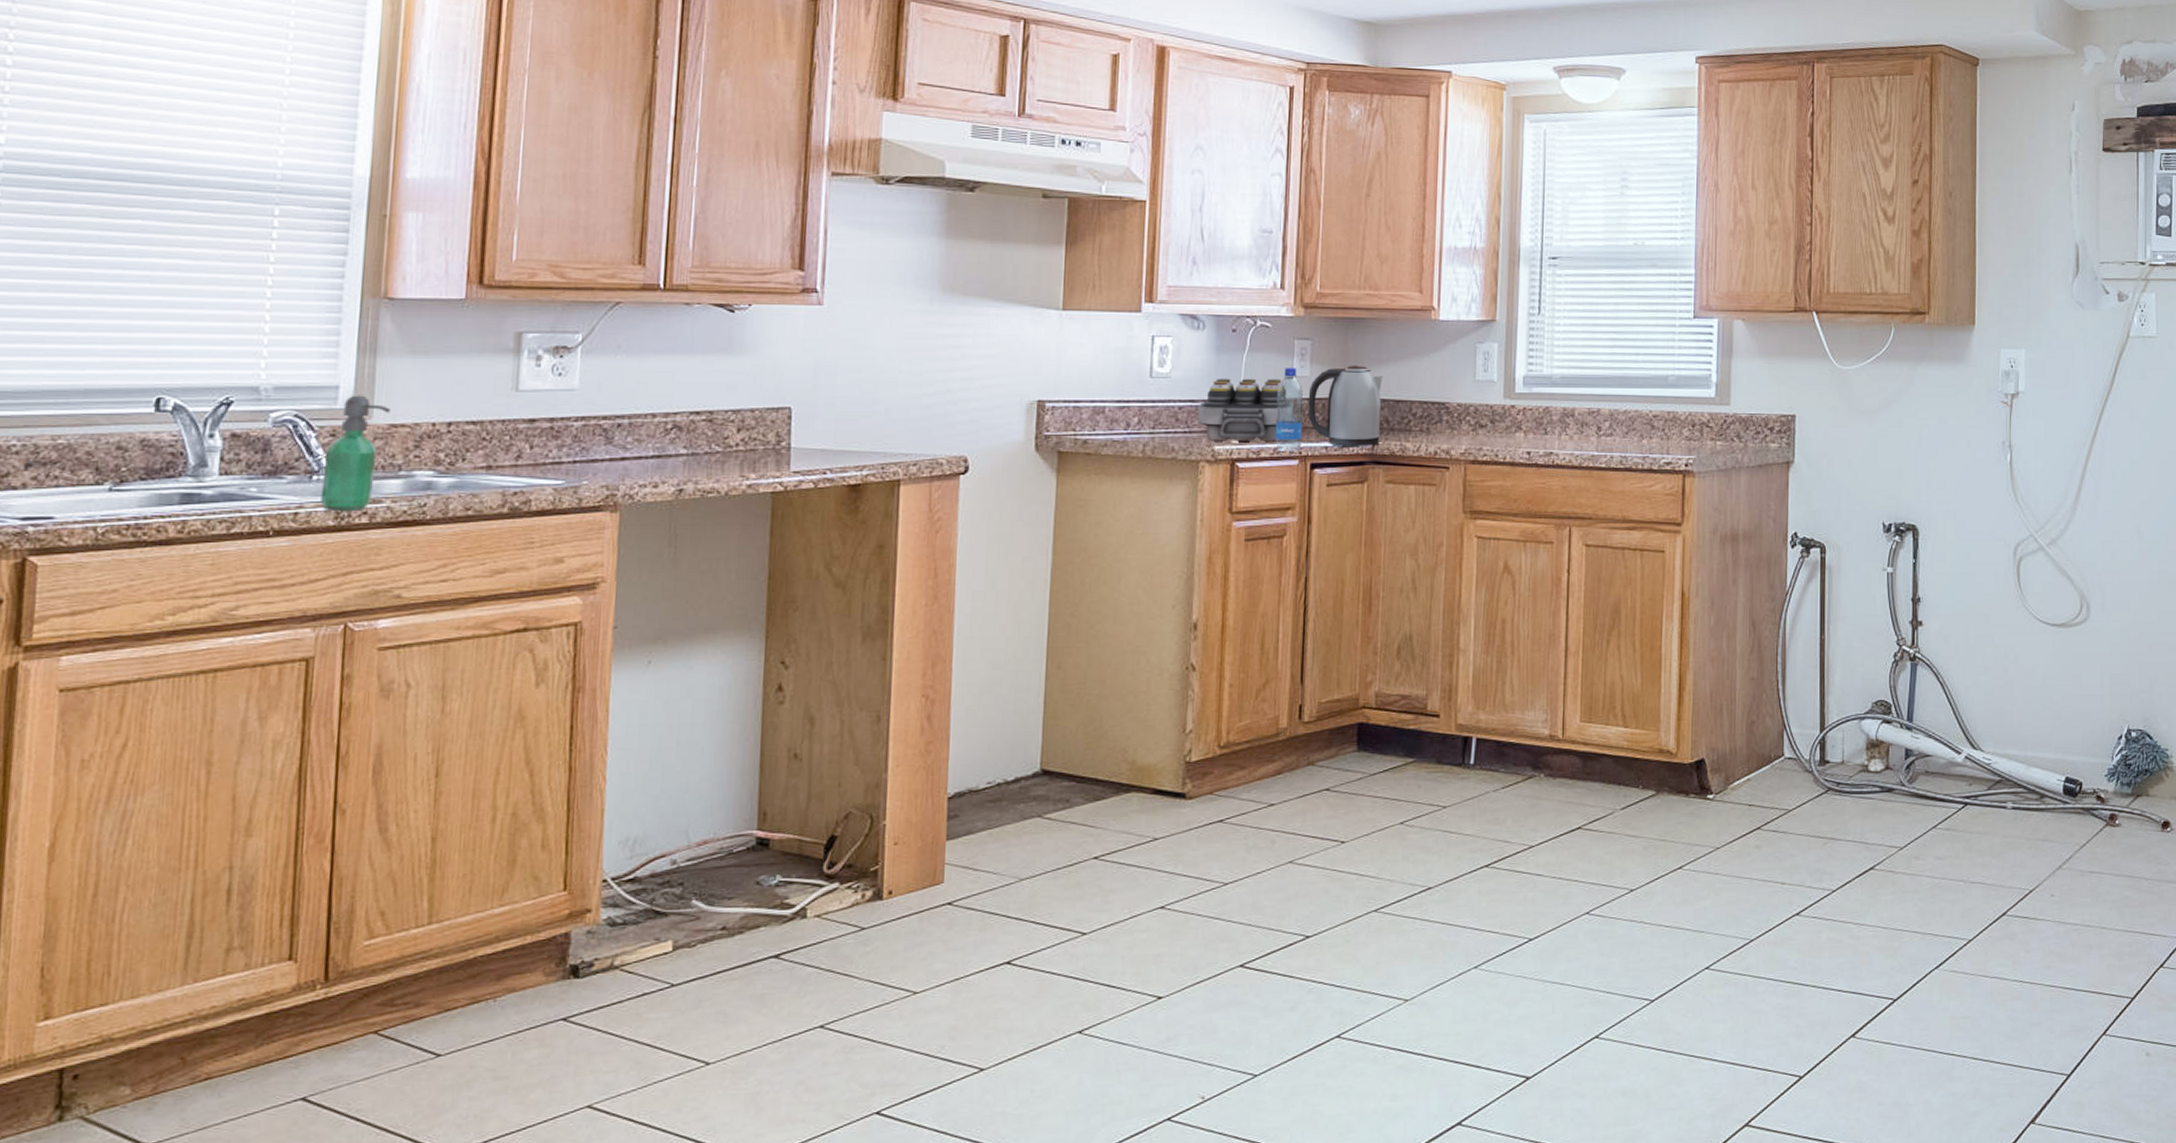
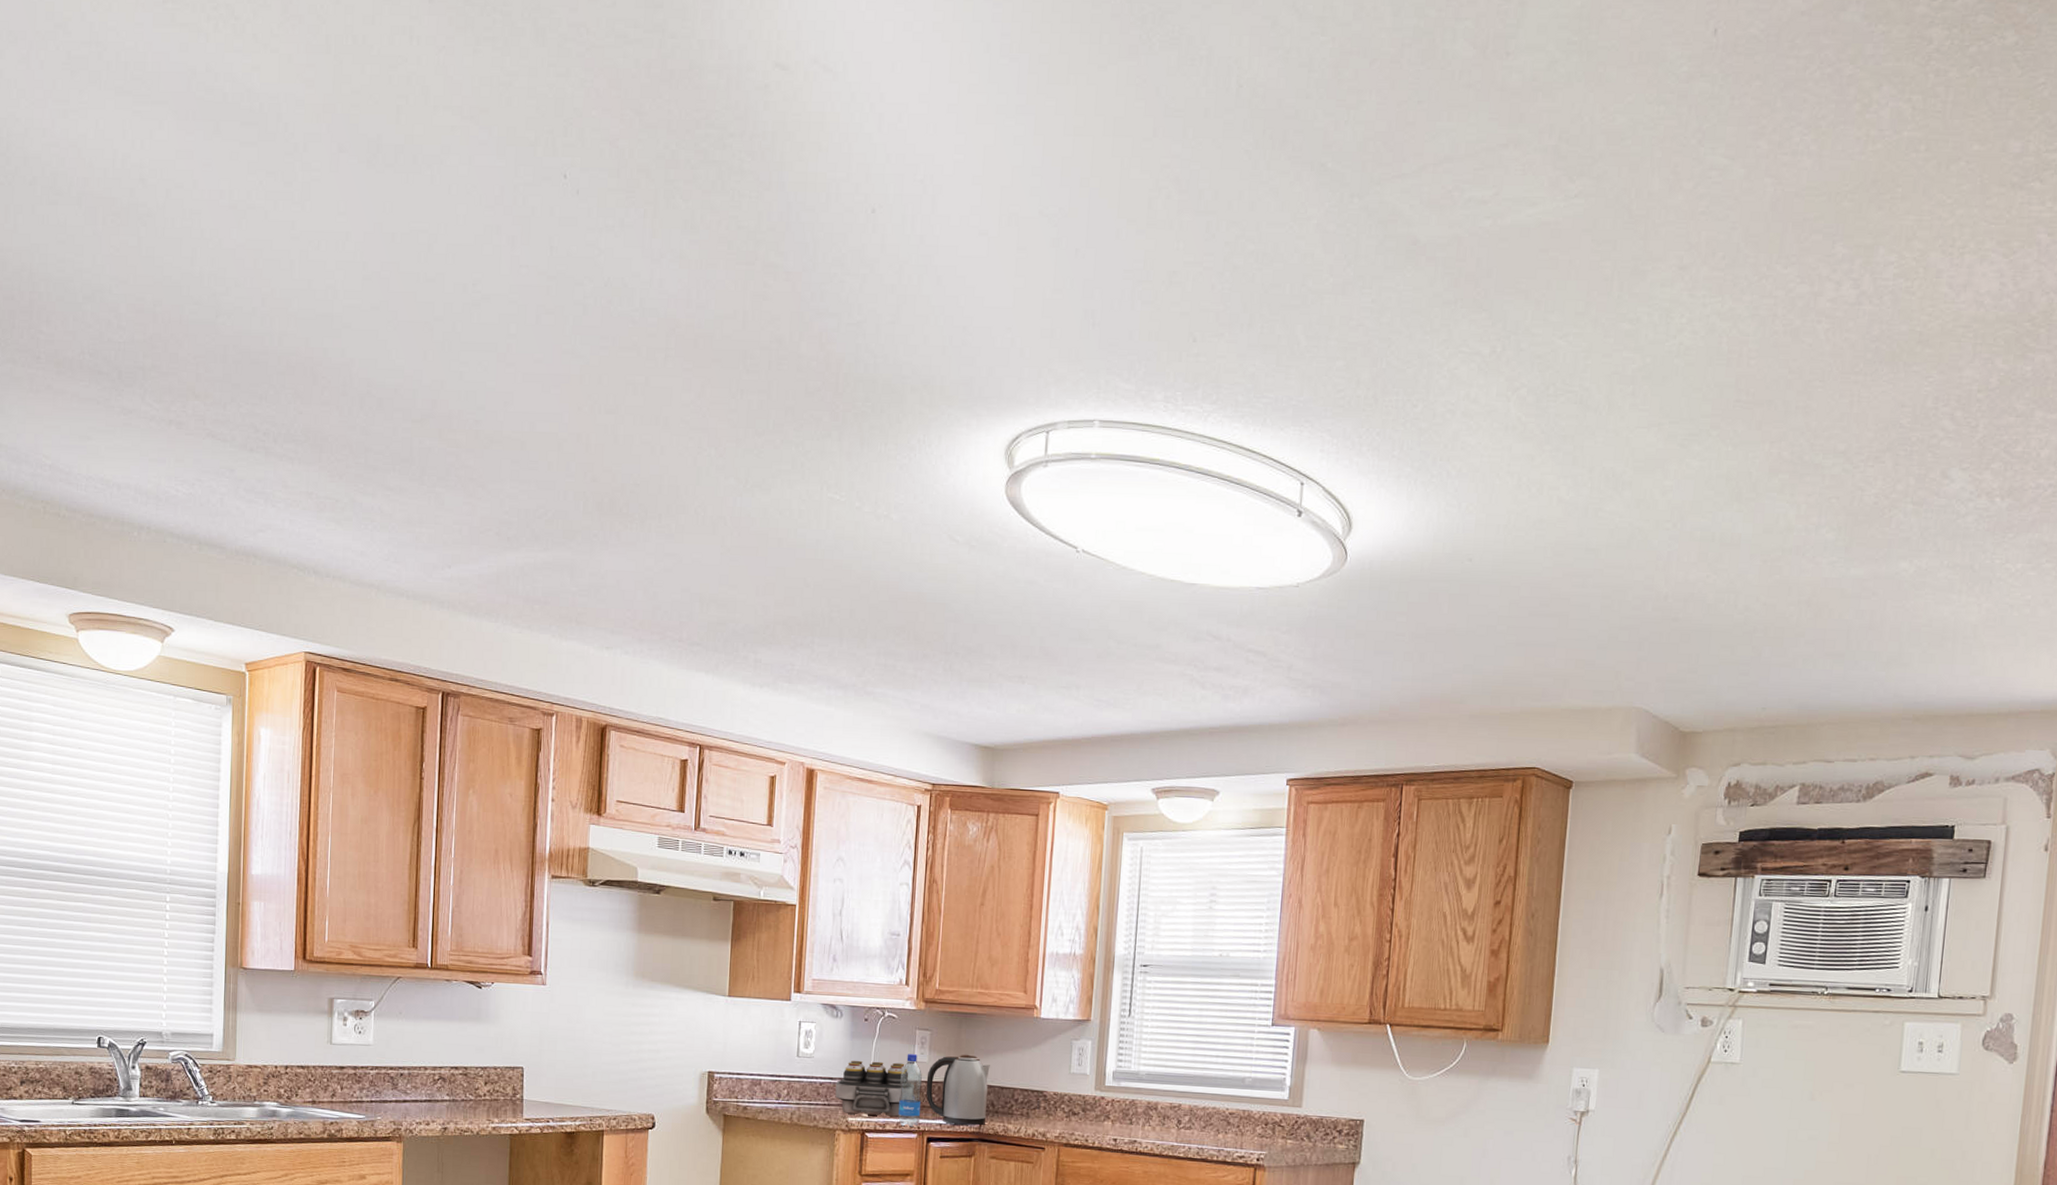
soap dispenser: present [320,395,390,512] -> none [204,1041,247,1130]

